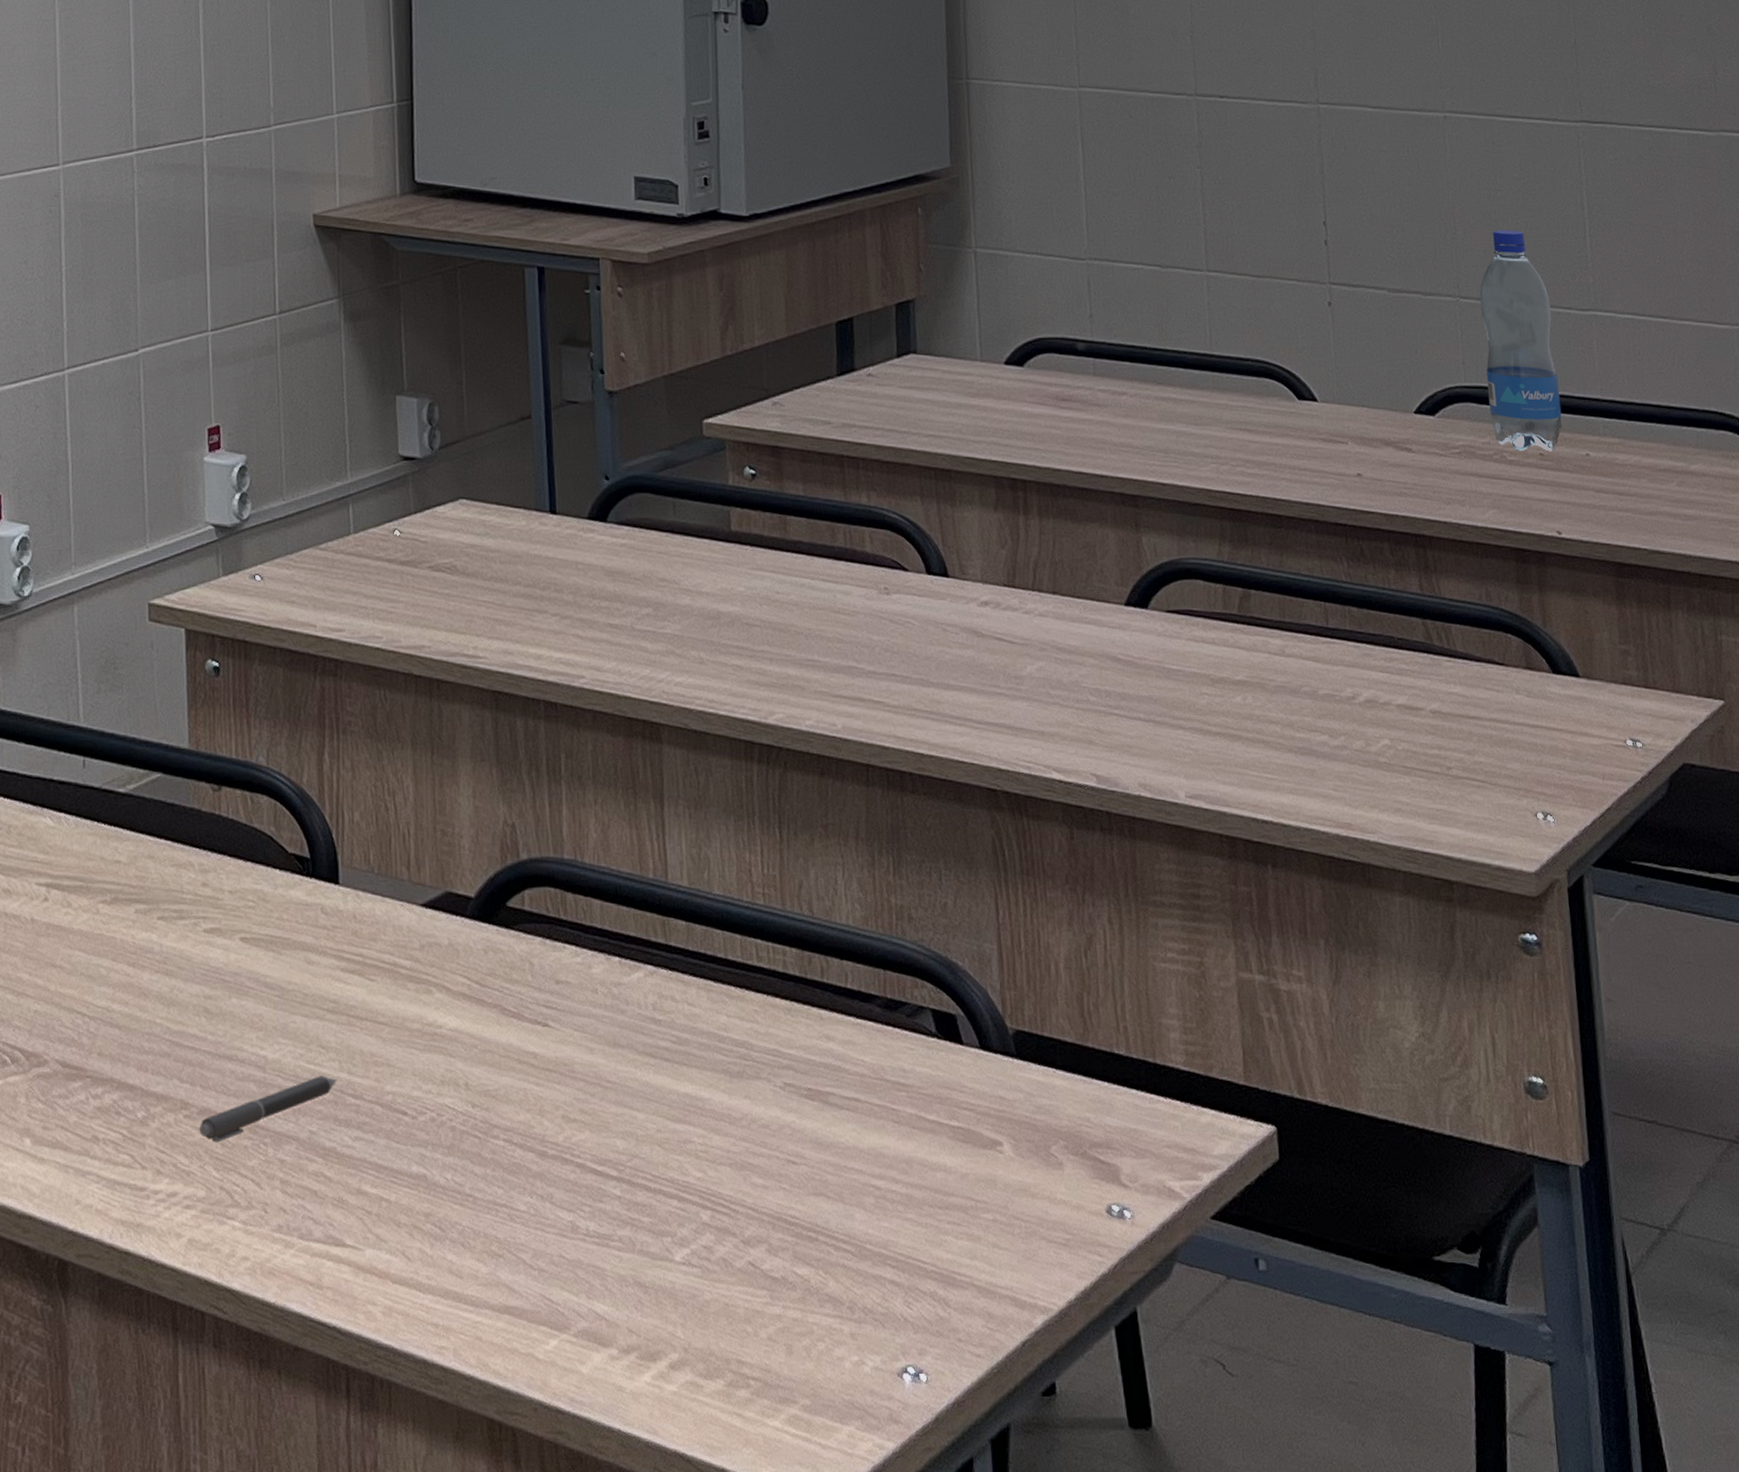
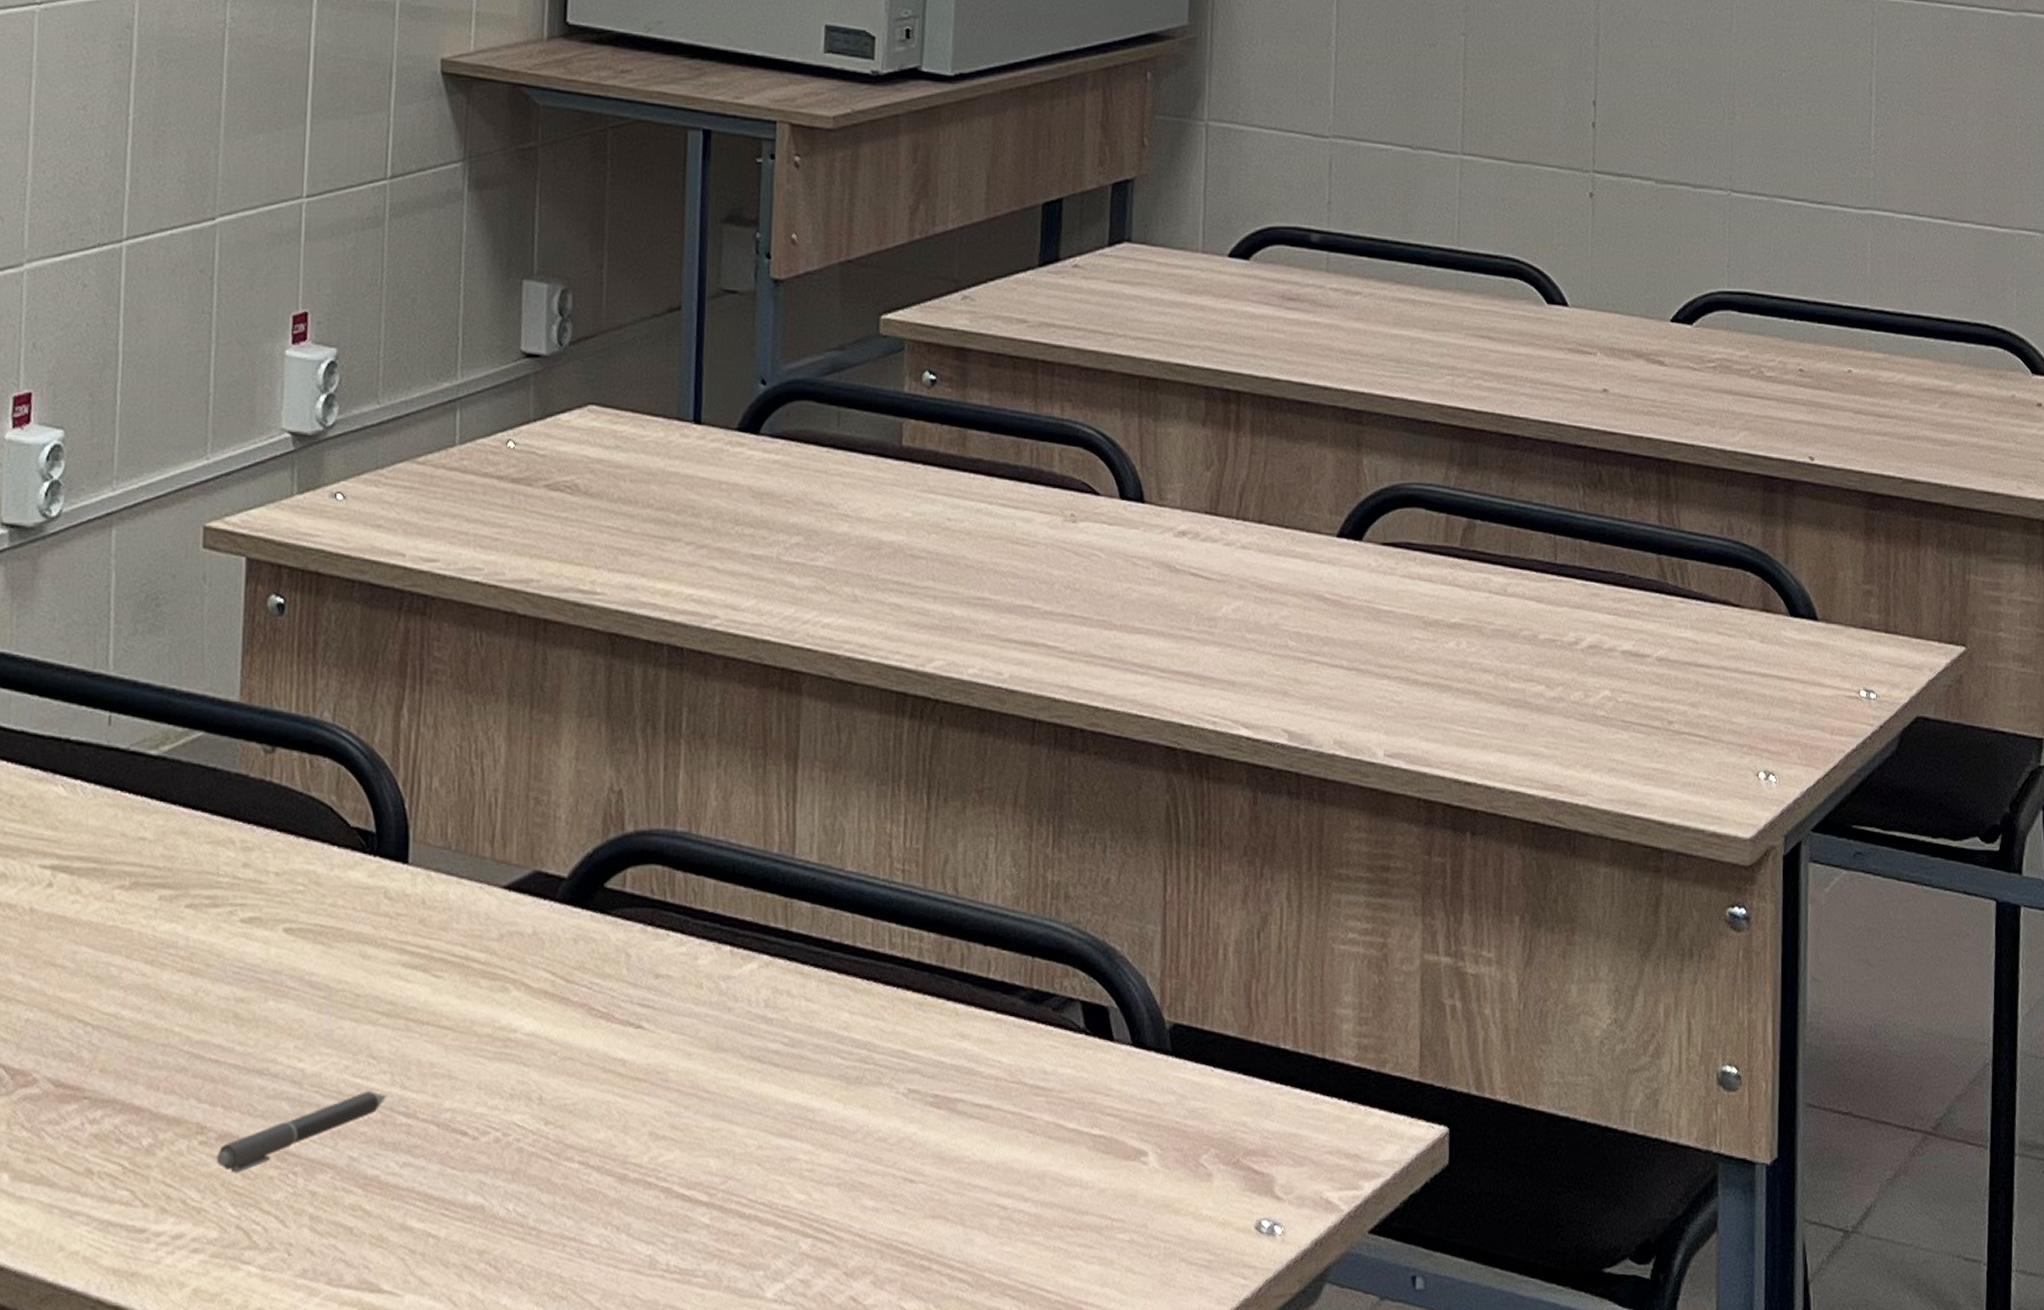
bottle: present [1479,230,1562,451] -> none [1751,116,1827,367]

